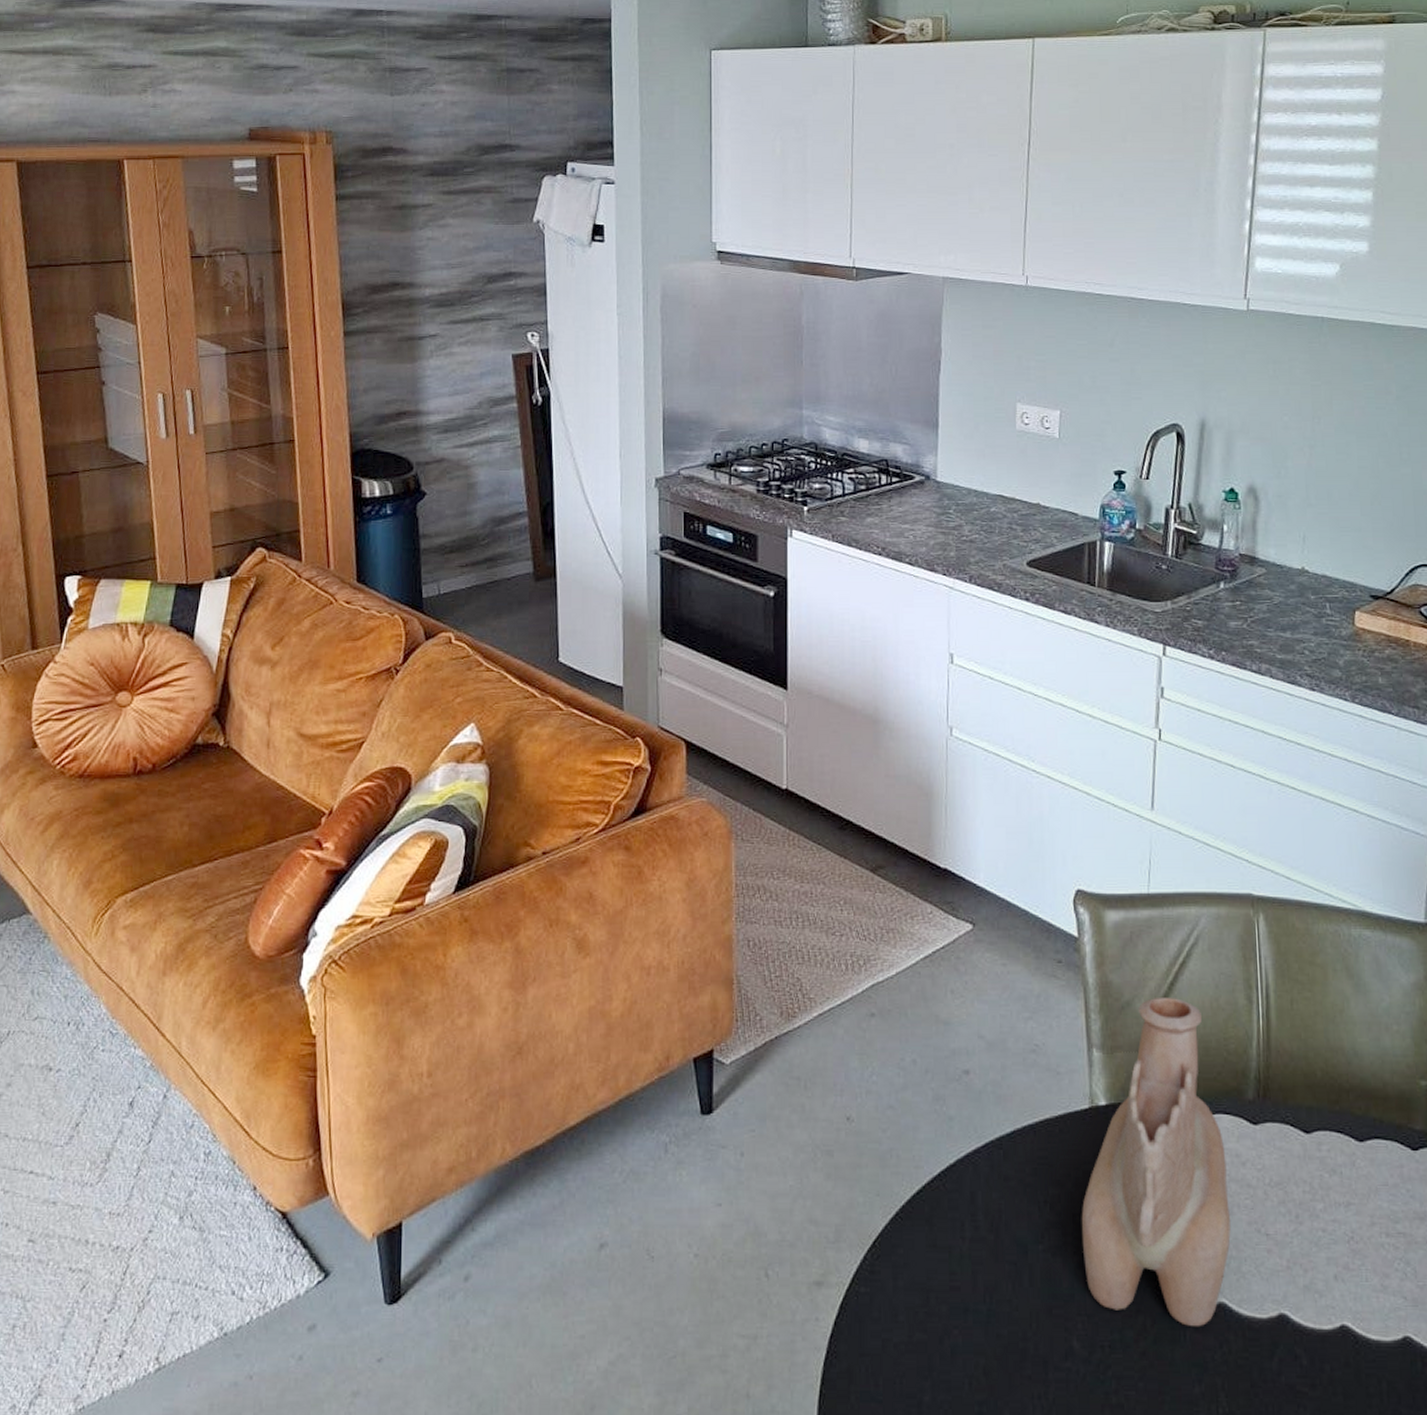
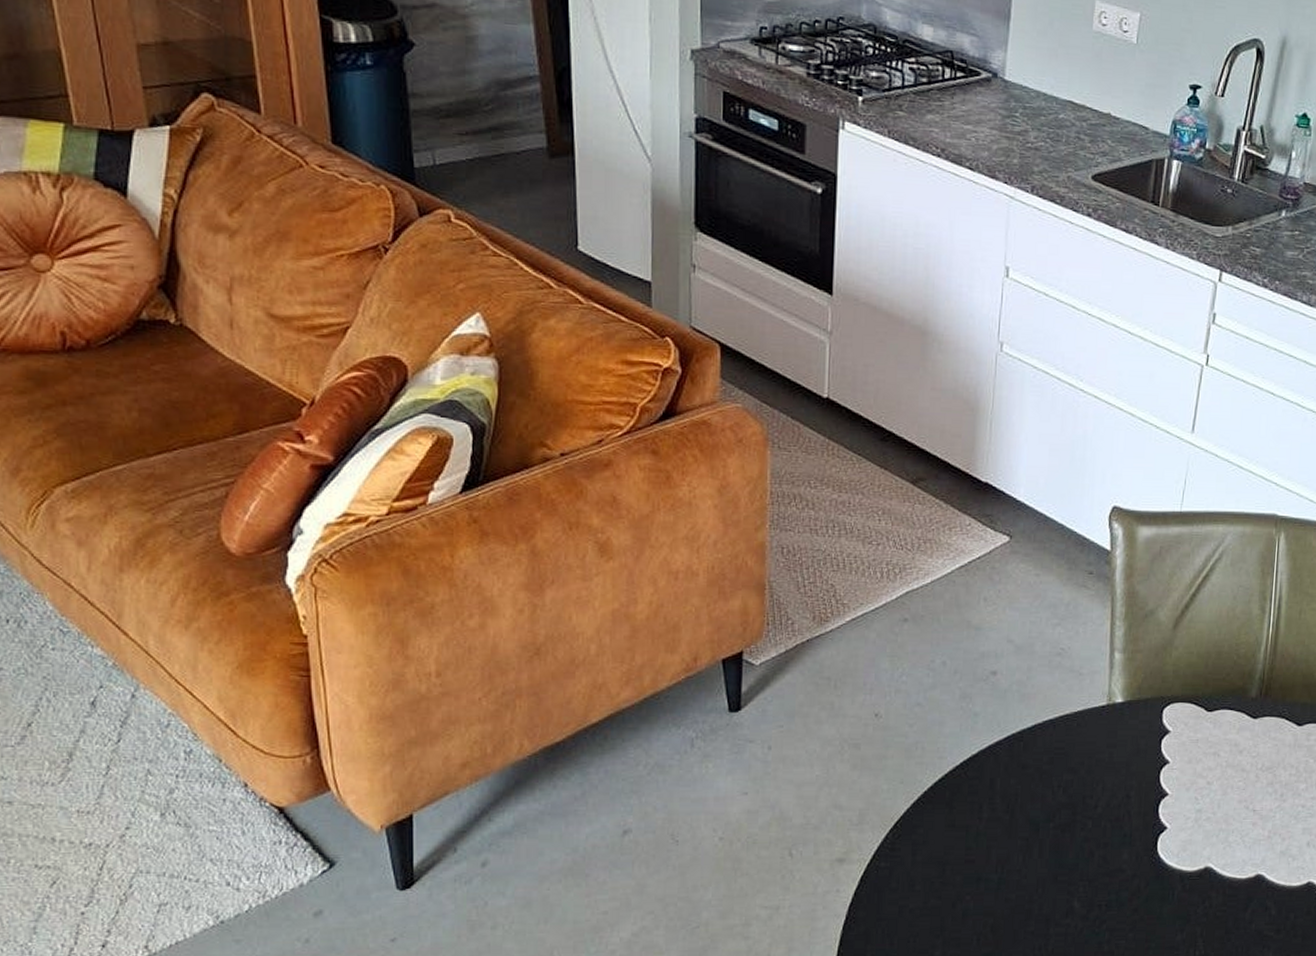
decorative vase: present [1081,996,1231,1327] -> none [1090,606,1226,888]

